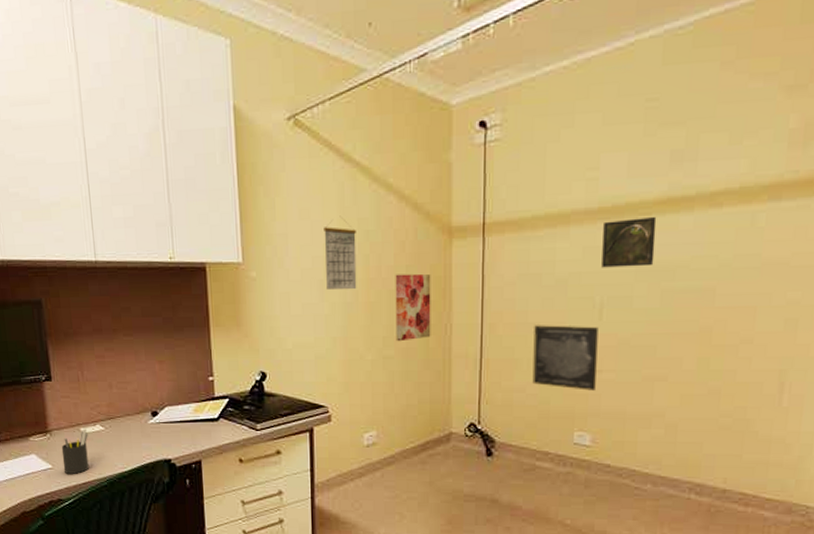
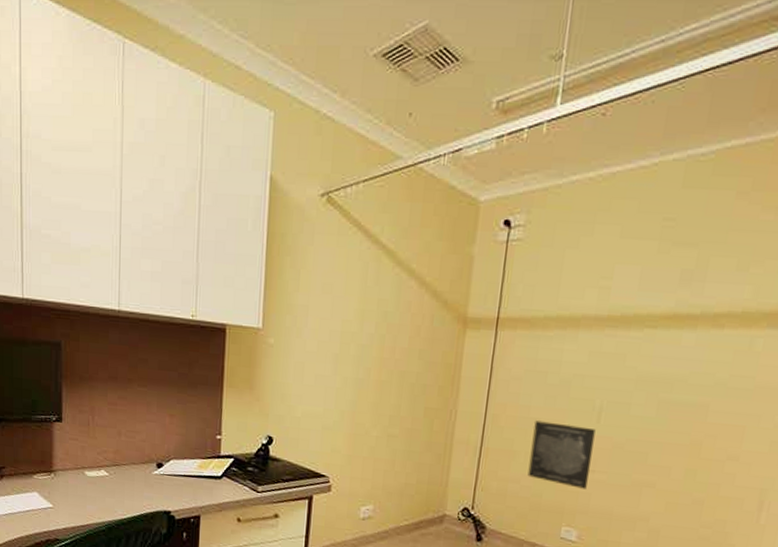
pen holder: present [61,429,89,474] -> none [64,472,92,516]
calendar: present [324,216,357,291] -> none [341,294,375,367]
wall art: present [395,273,431,342] -> none [401,356,443,422]
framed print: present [601,217,657,268] -> none [605,329,662,377]

